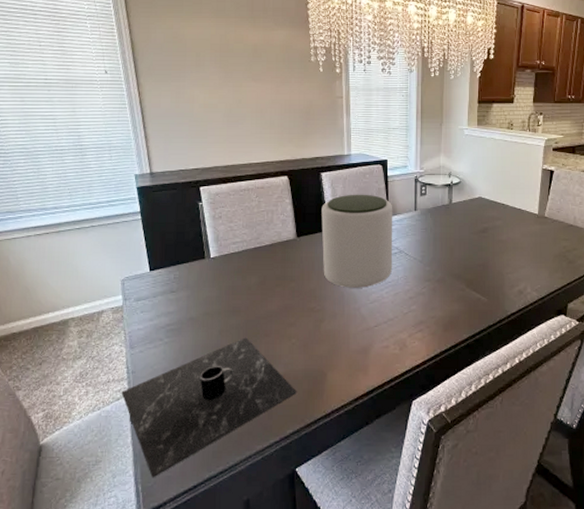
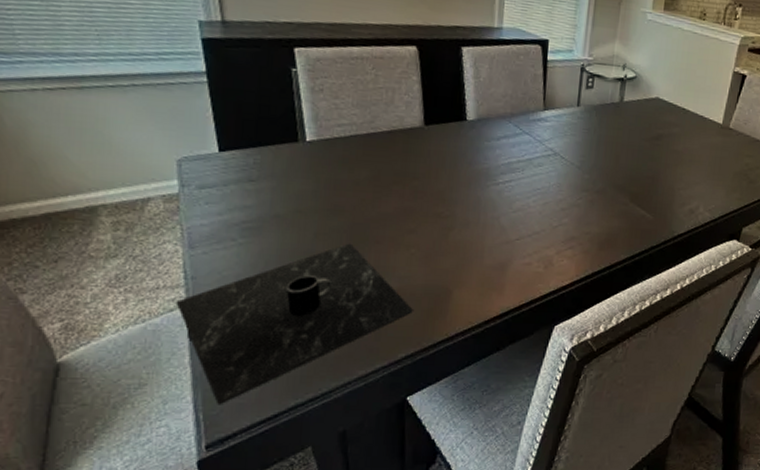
plant pot: present [321,194,393,288] -> none [456,78,551,194]

